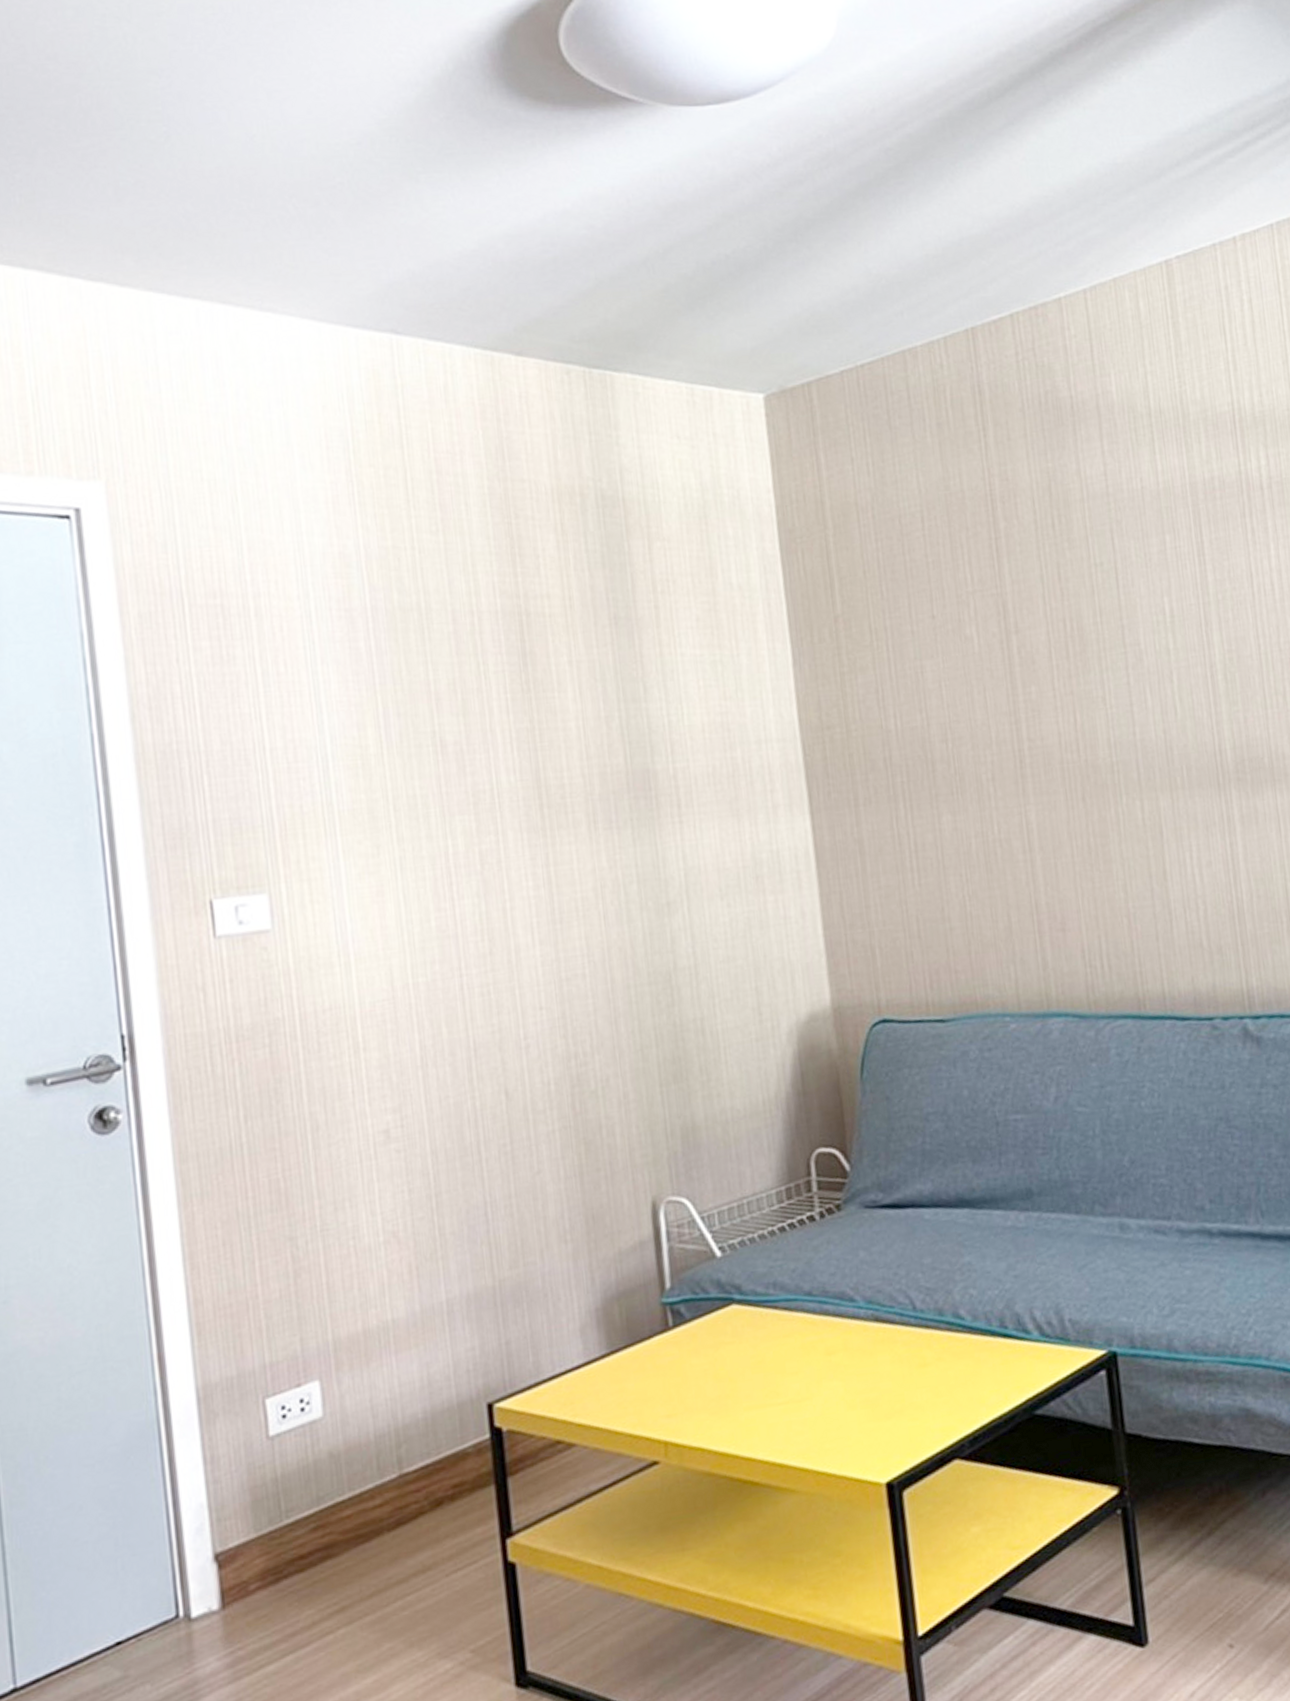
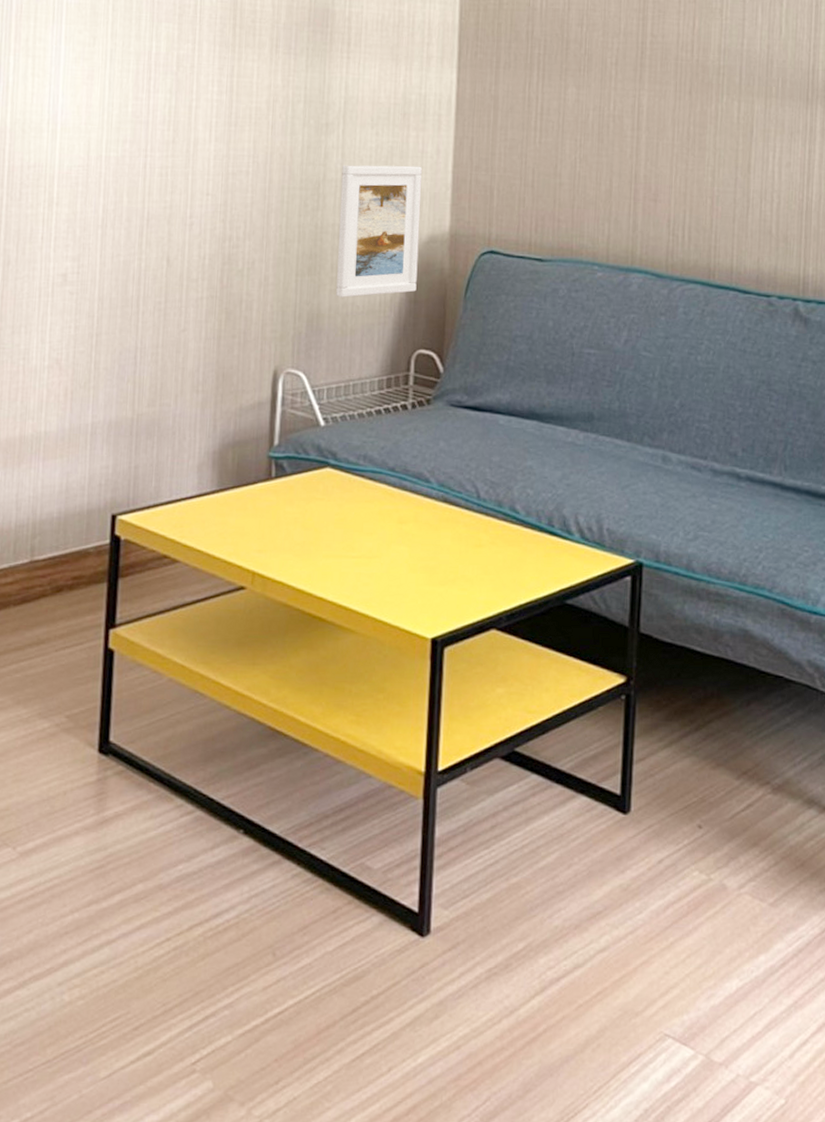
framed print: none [694,935,804,1103] -> present [336,165,422,298]

